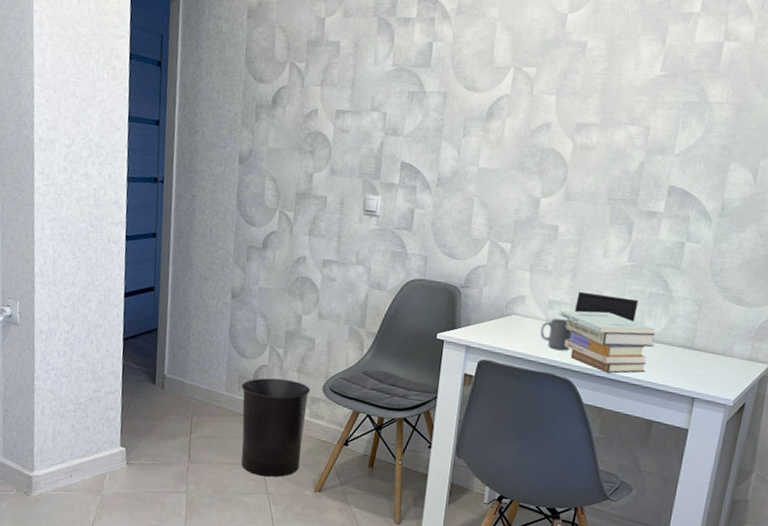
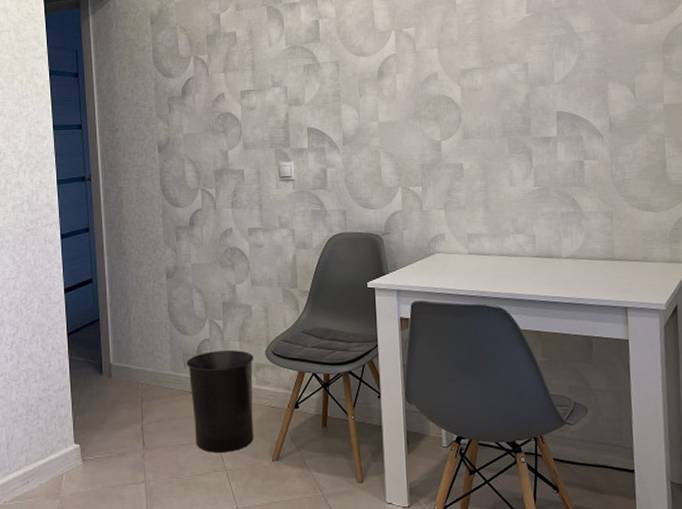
cup: present [540,318,574,351] -> none [465,250,497,281]
books: present [558,310,655,374] -> none [479,236,576,296]
laptop computer: present [572,291,639,333] -> none [493,220,553,261]

